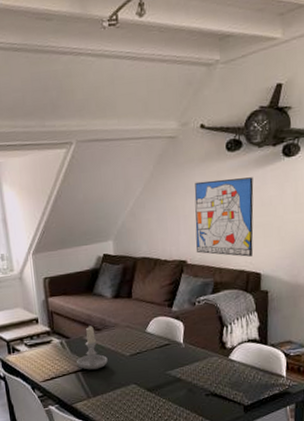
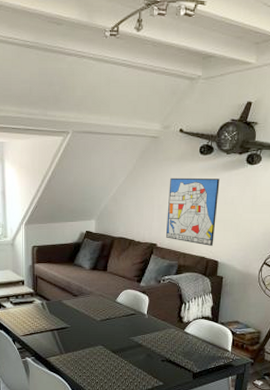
candle: present [77,325,108,370] -> none [54,291,81,330]

